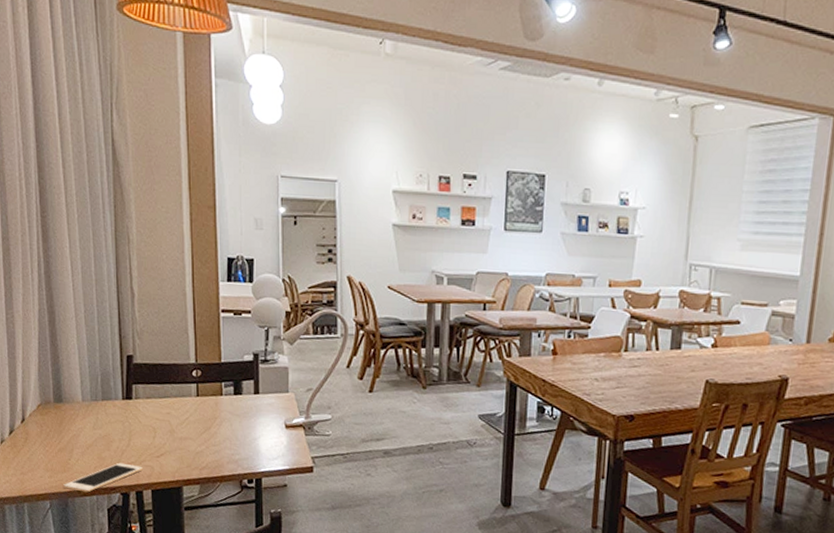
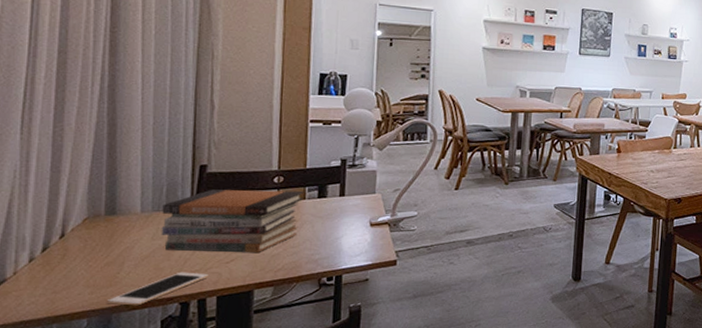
book stack: none [99,381,220,448] -> present [161,189,303,252]

